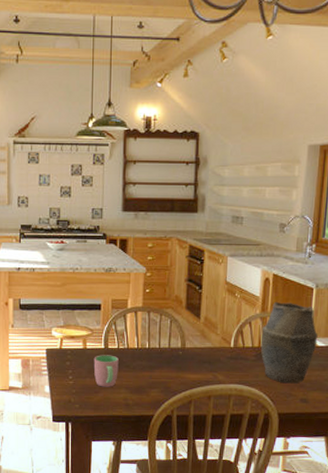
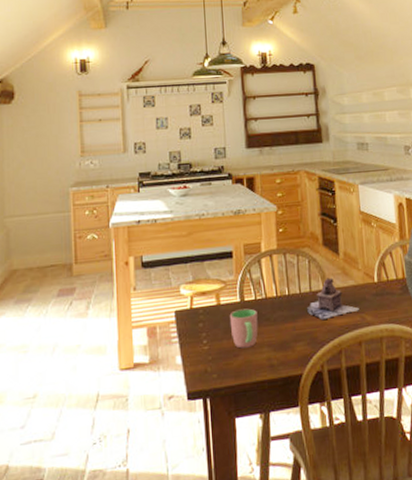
teapot: none [164,338,213,374] -> present [307,277,359,321]

